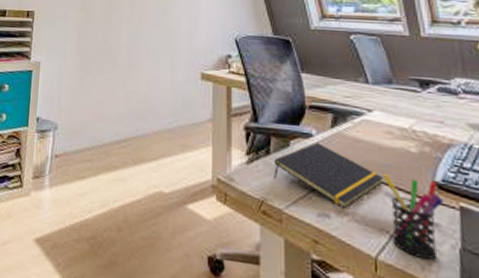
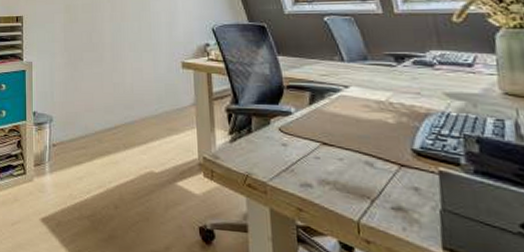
notepad: present [274,143,384,209] -> none [256,120,363,179]
pen holder: present [382,174,443,260] -> none [361,145,422,221]

